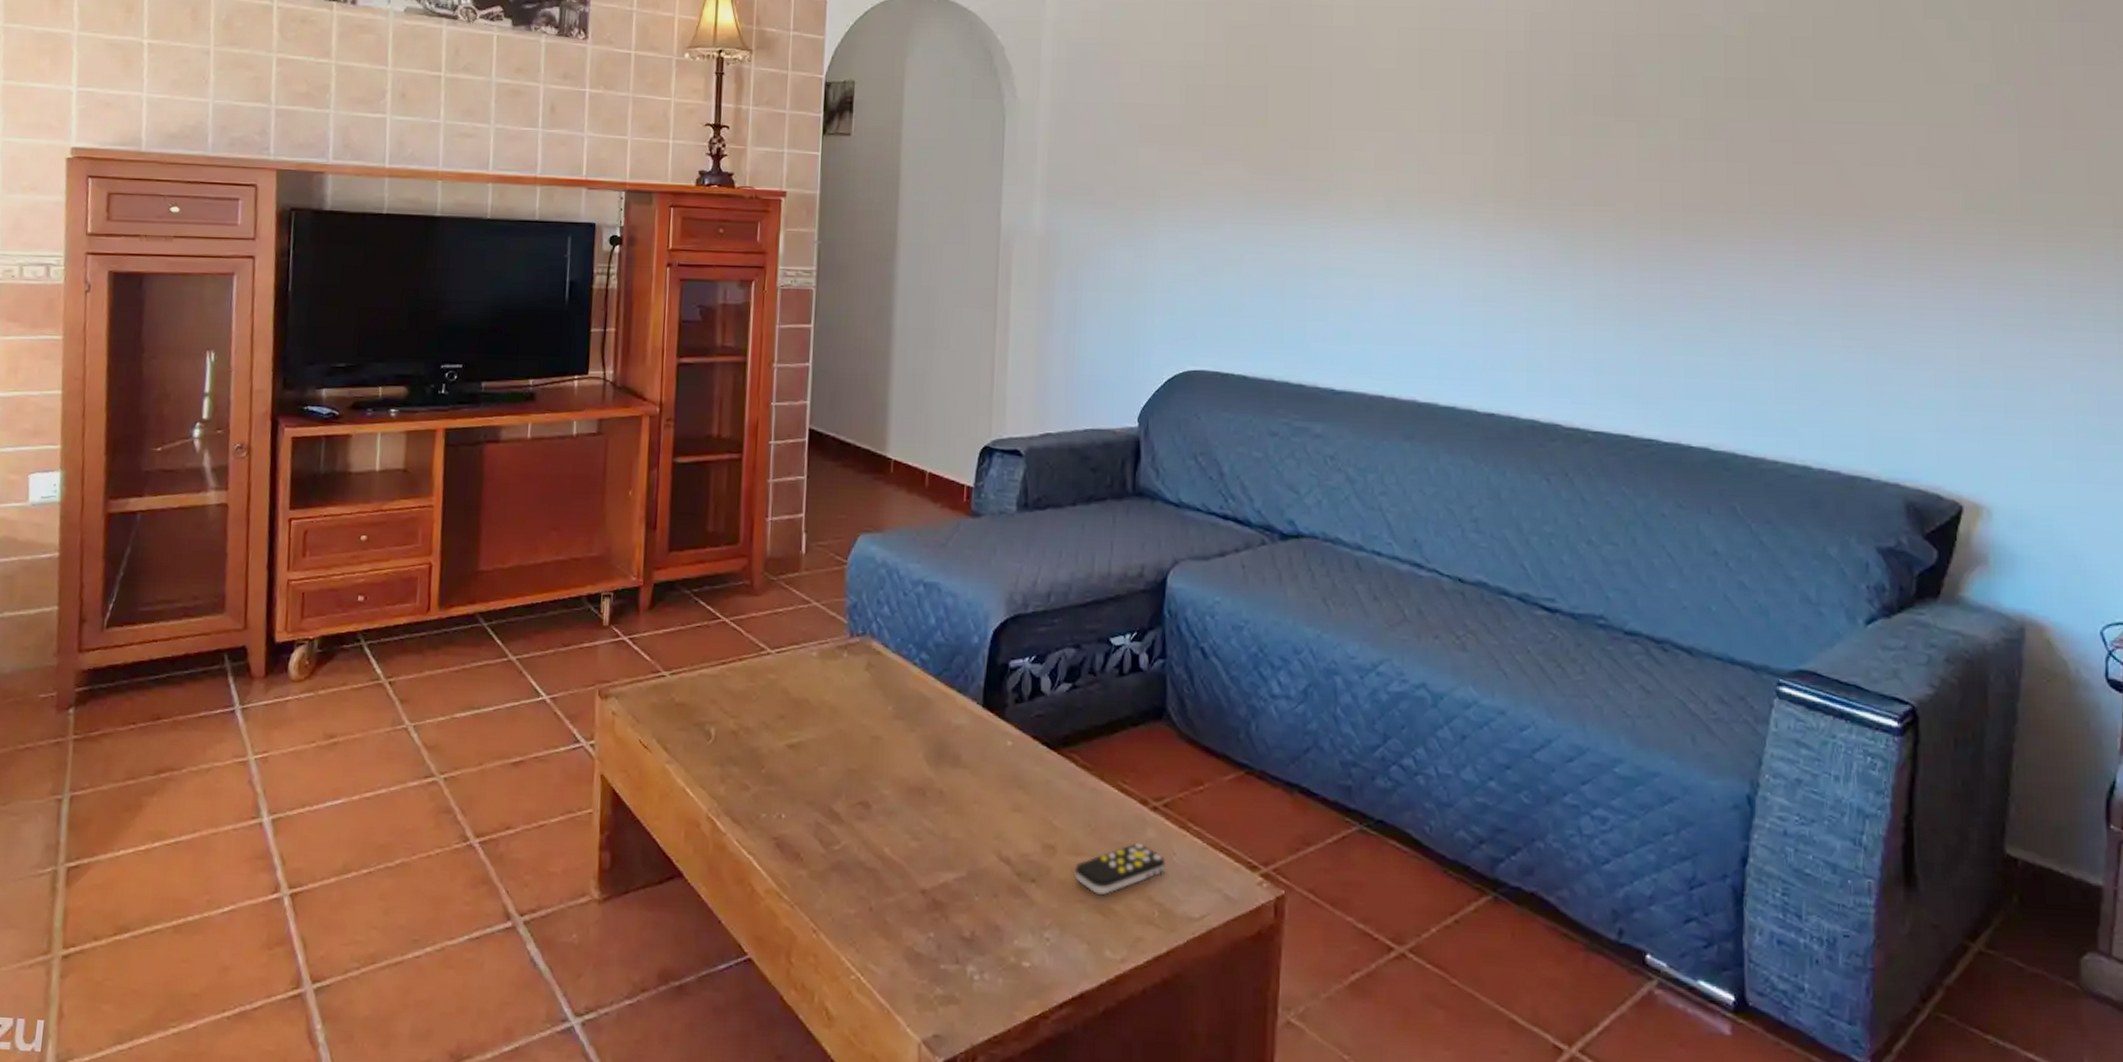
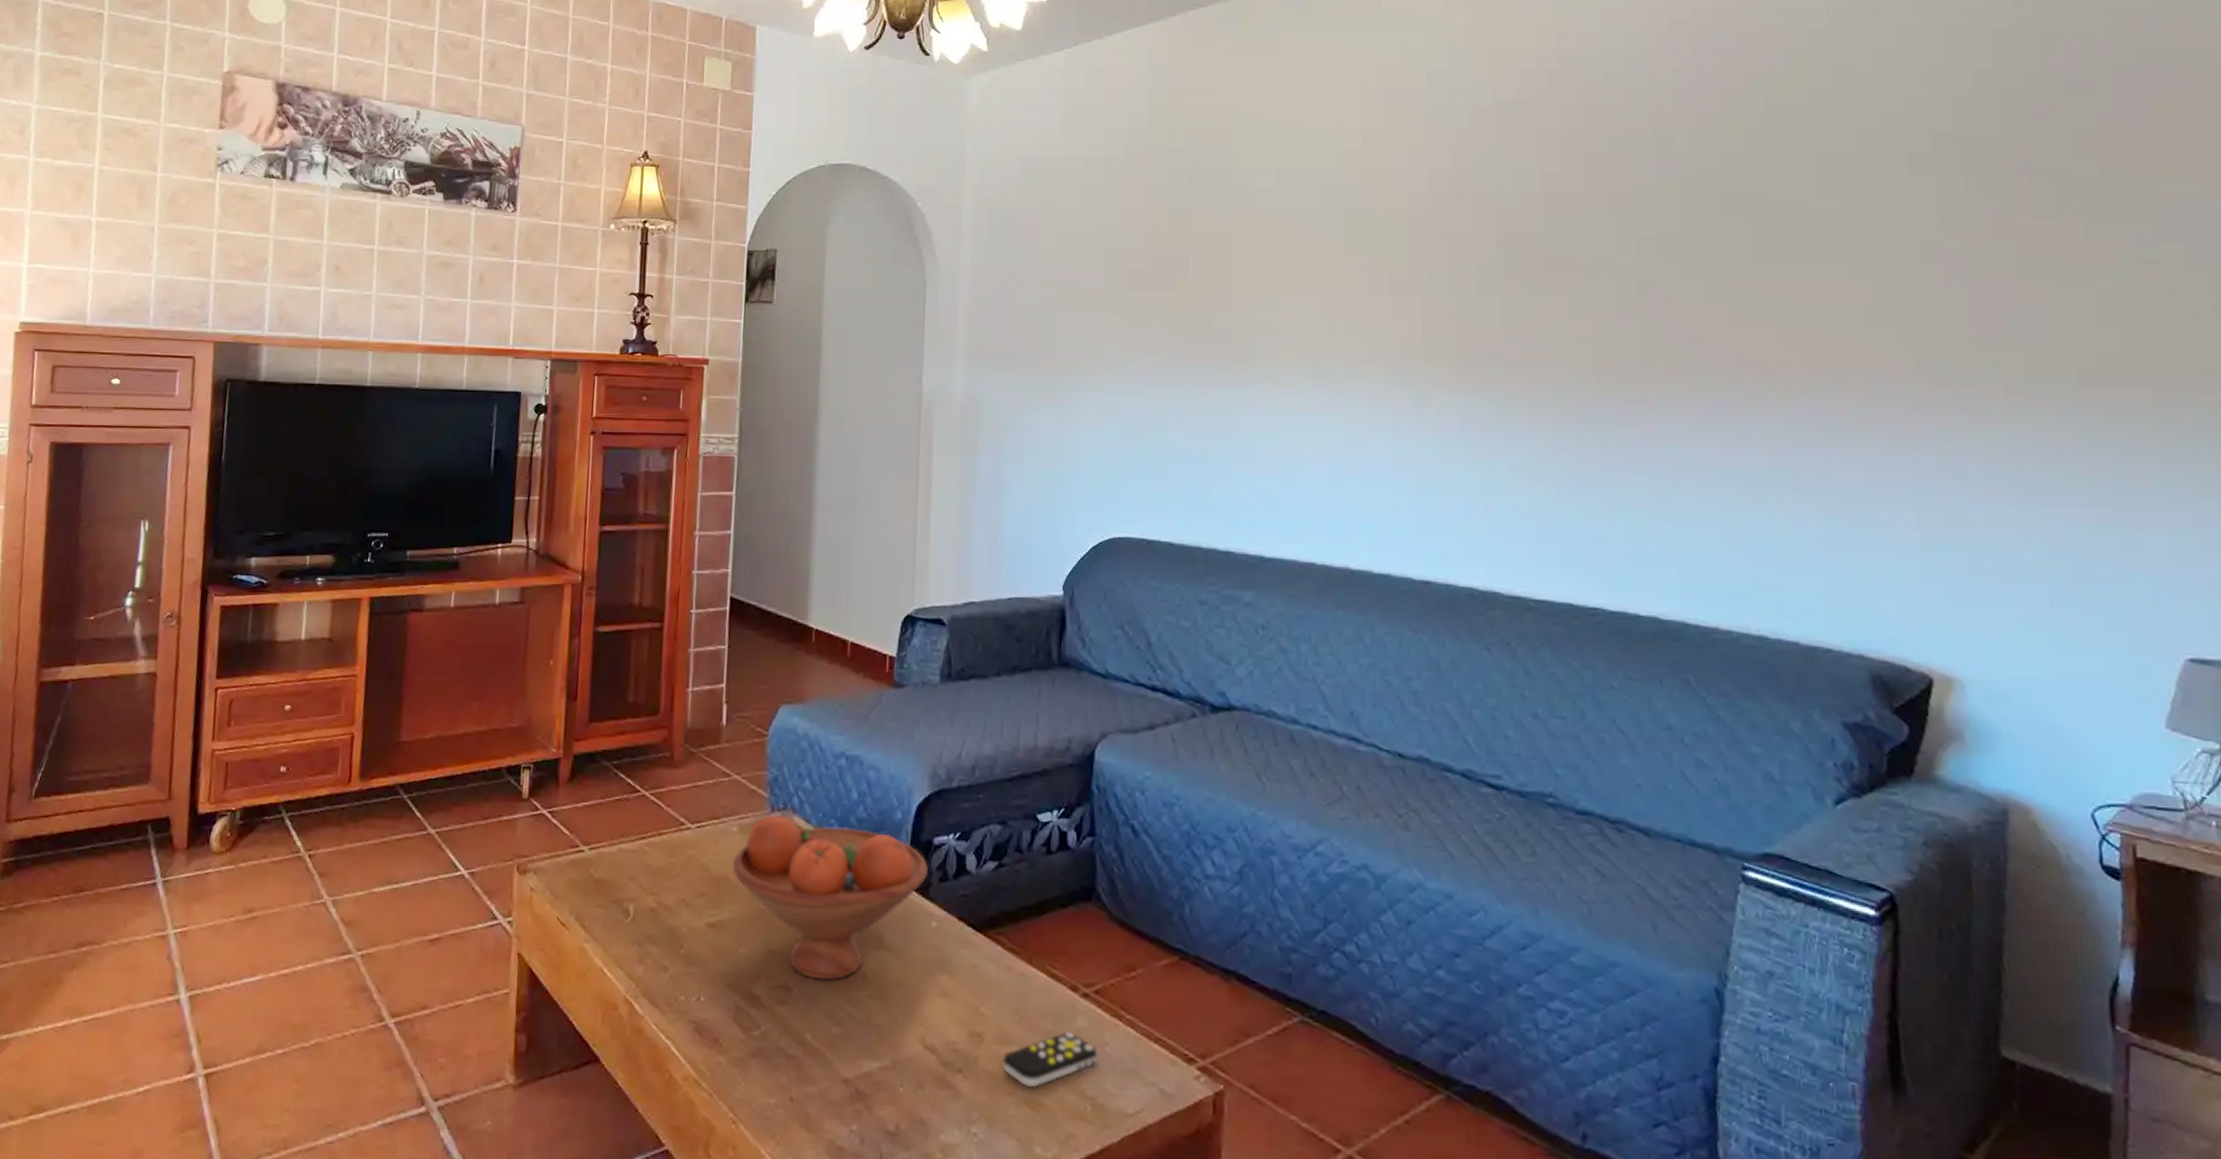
fruit bowl: none [812,640,1004,798] -> present [732,815,928,981]

